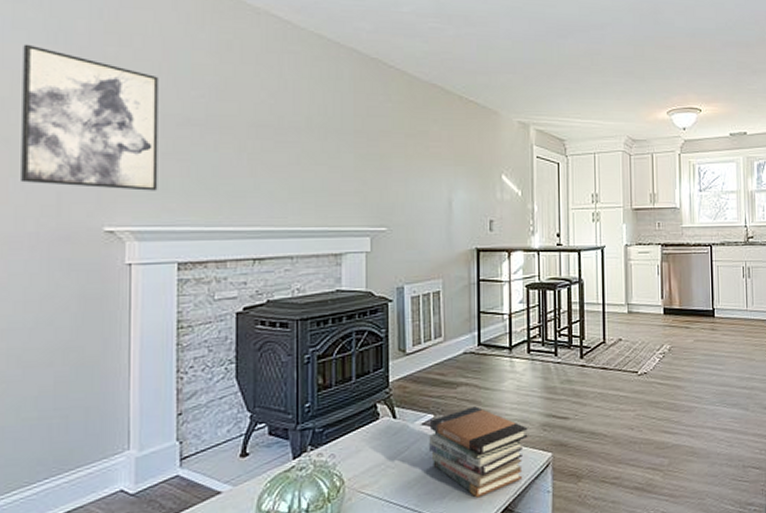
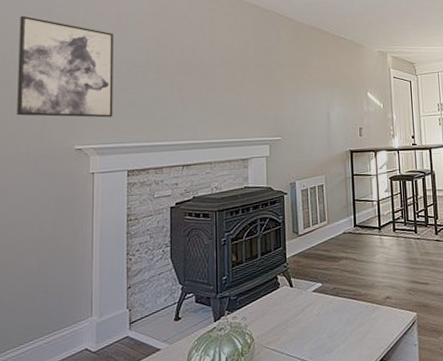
book stack: present [429,406,528,498] -> none [318,276,397,351]

